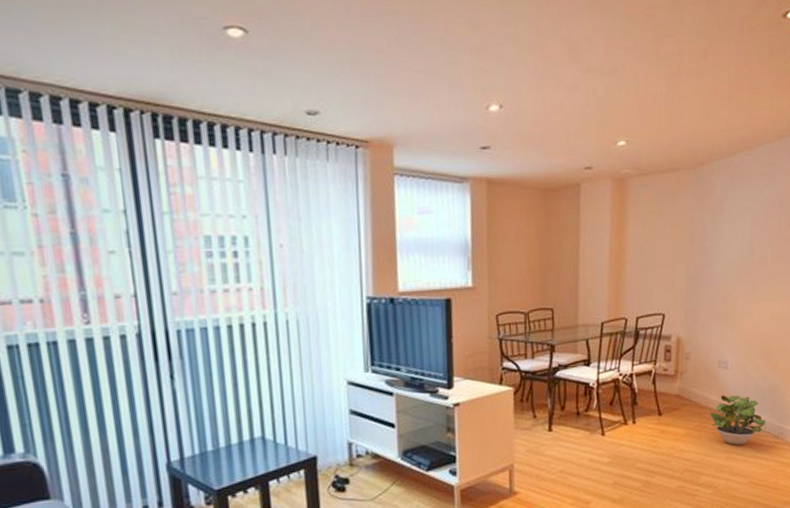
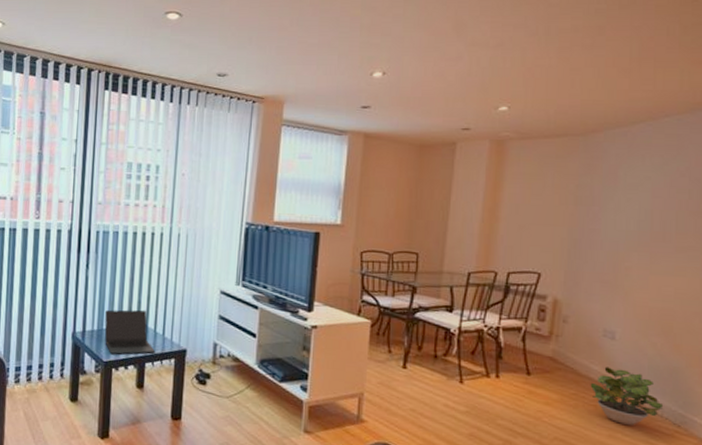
laptop: none [207,419,278,479] -> present [104,309,155,355]

